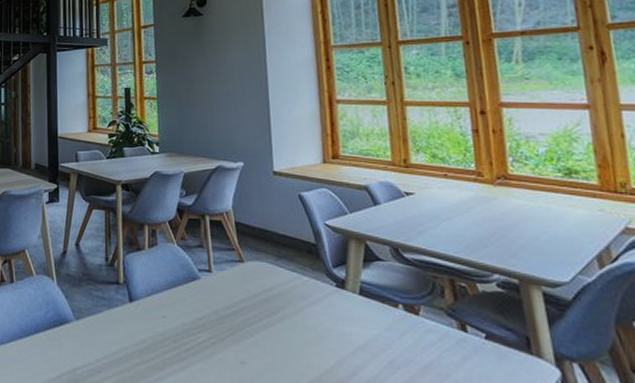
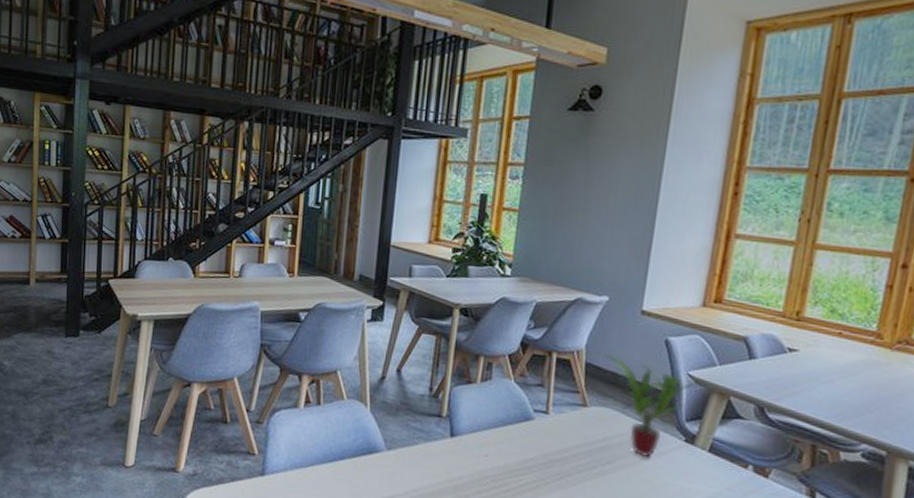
potted plant: none [249,212,340,306] -> present [604,353,704,458]

